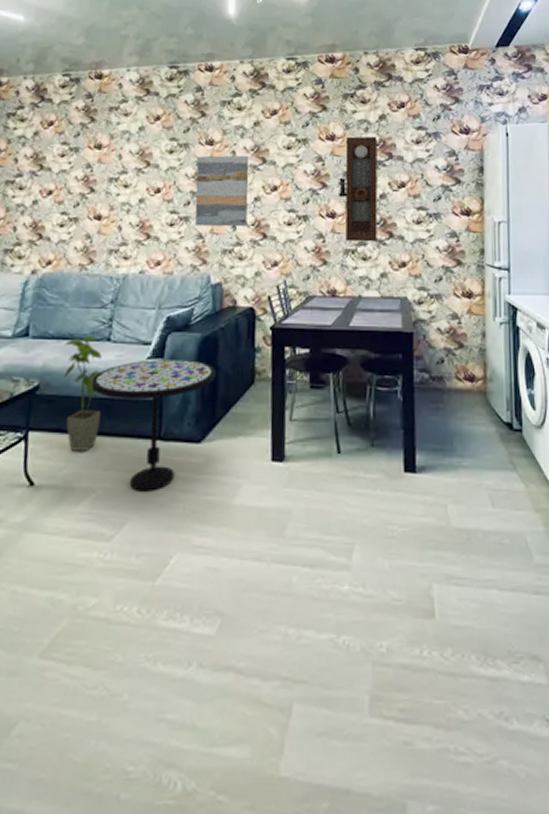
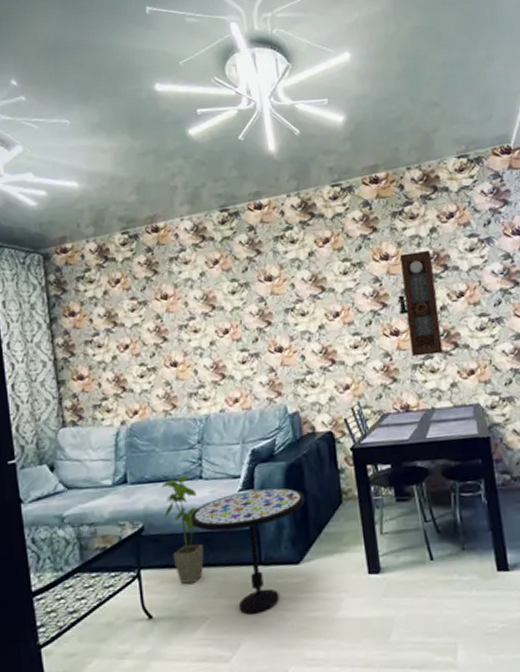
wall art: present [195,155,249,227] -> none [258,286,315,361]

